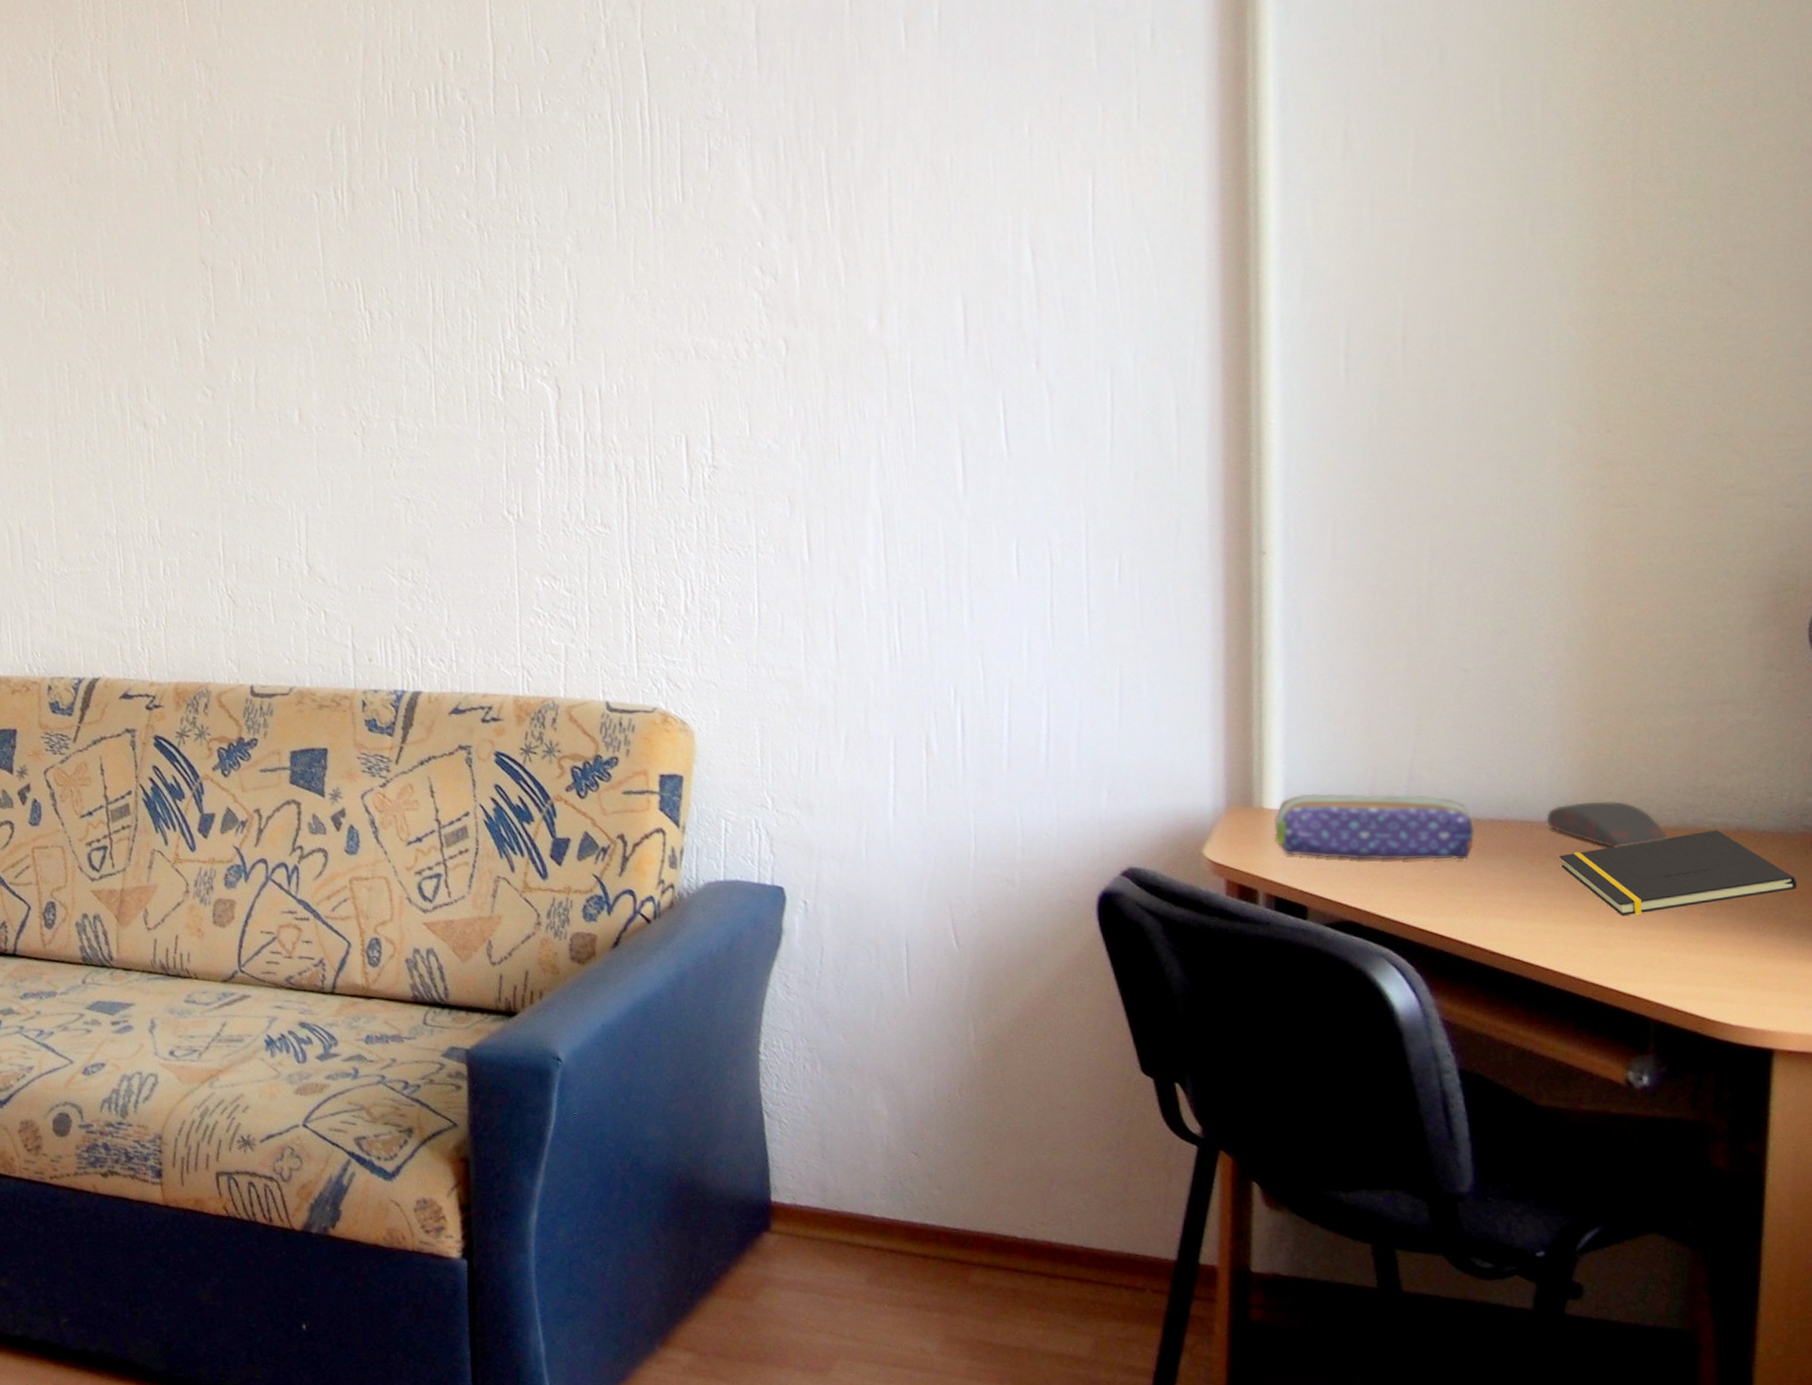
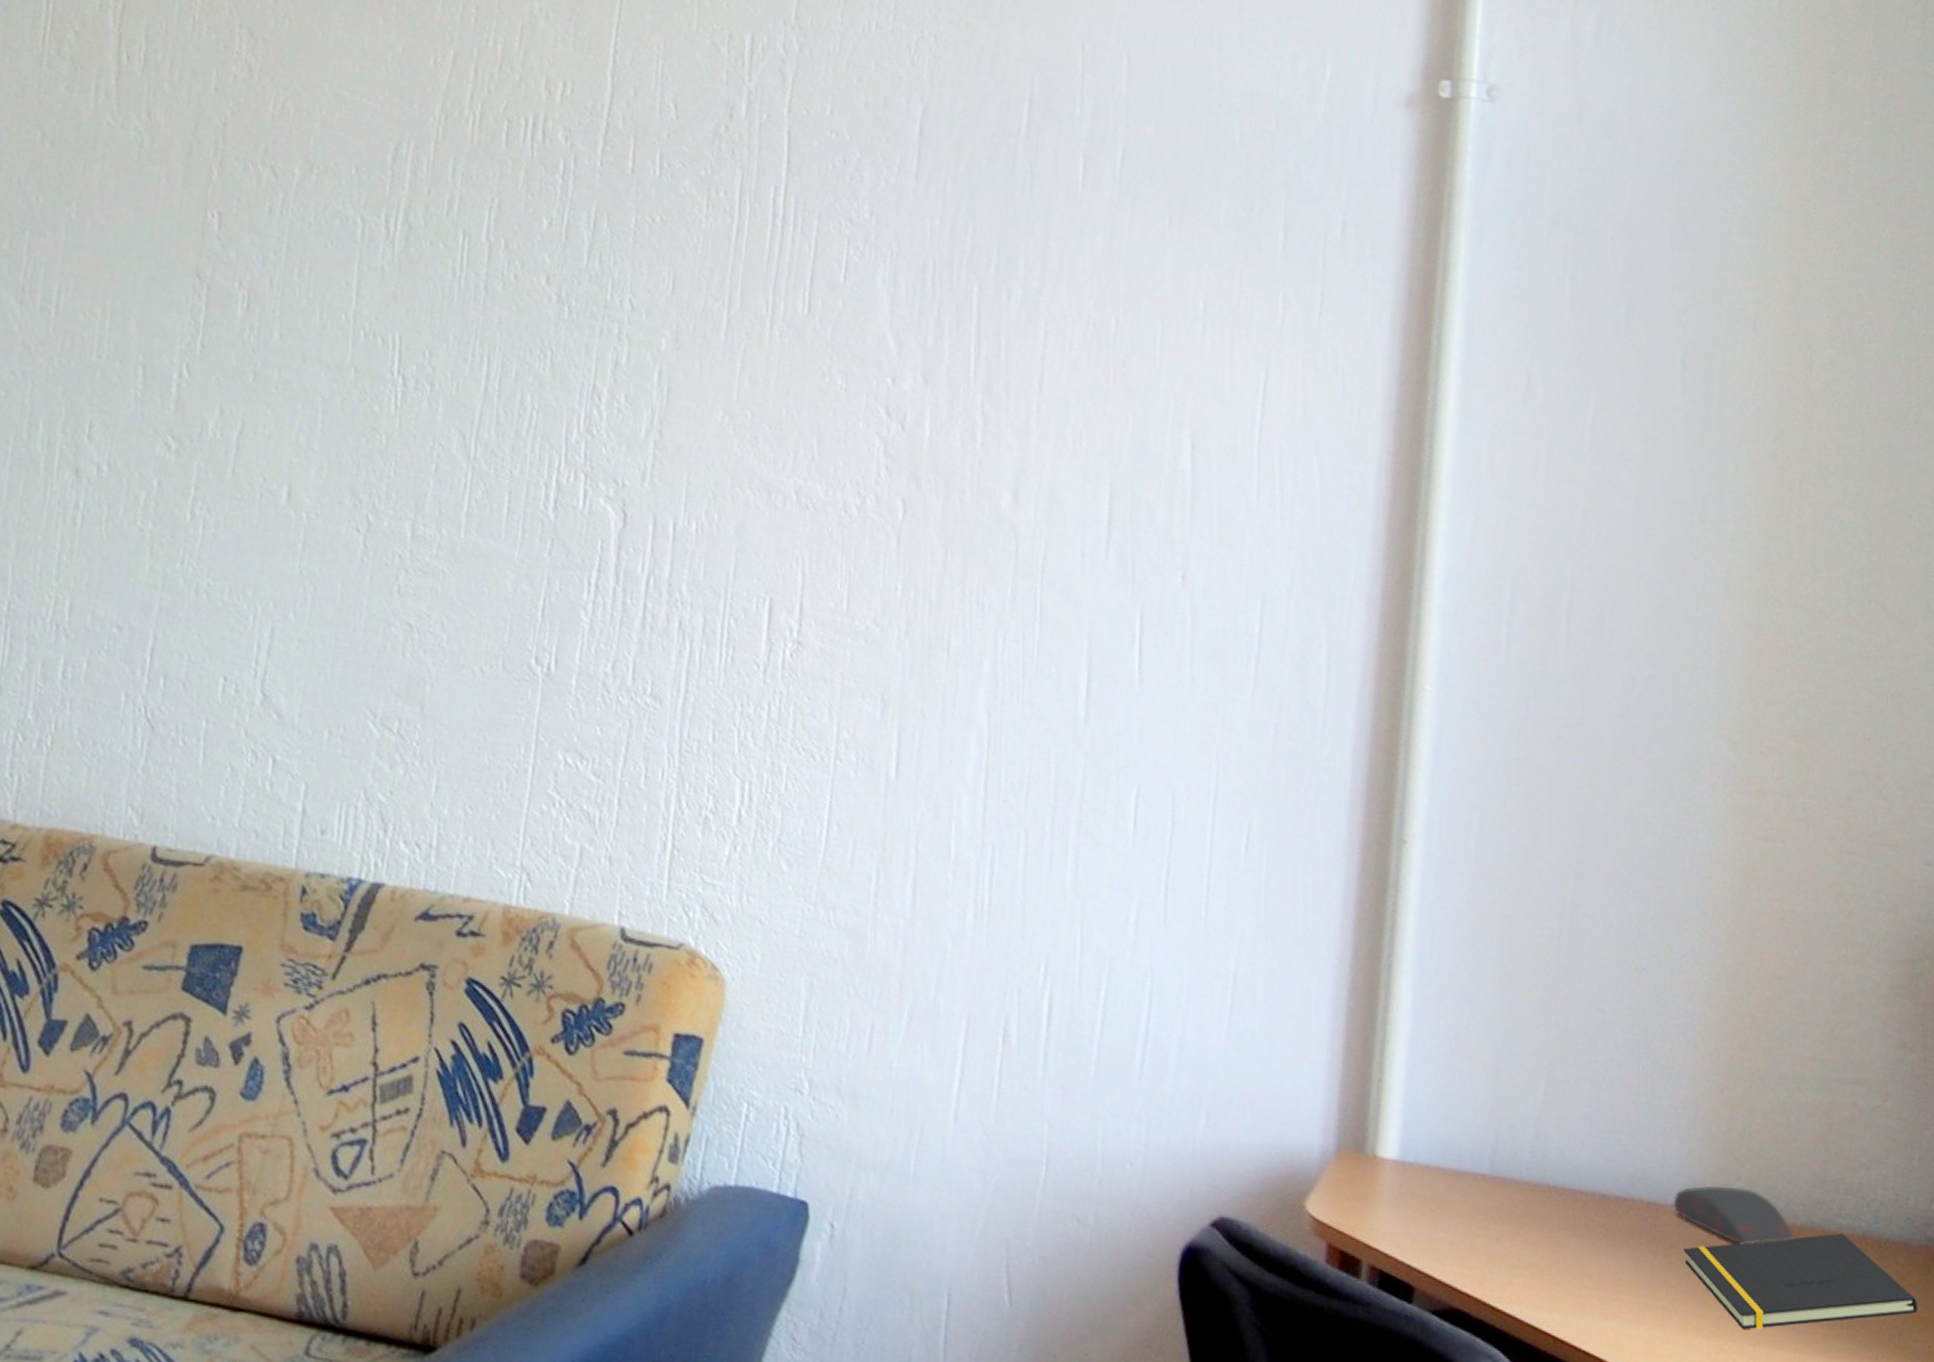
pencil case: present [1273,793,1475,860] -> none [1384,1143,1600,1244]

